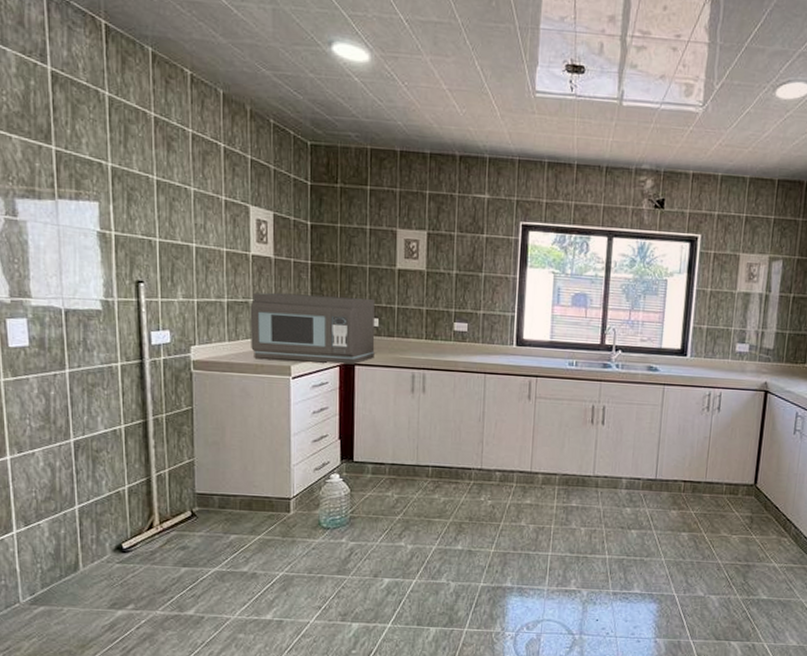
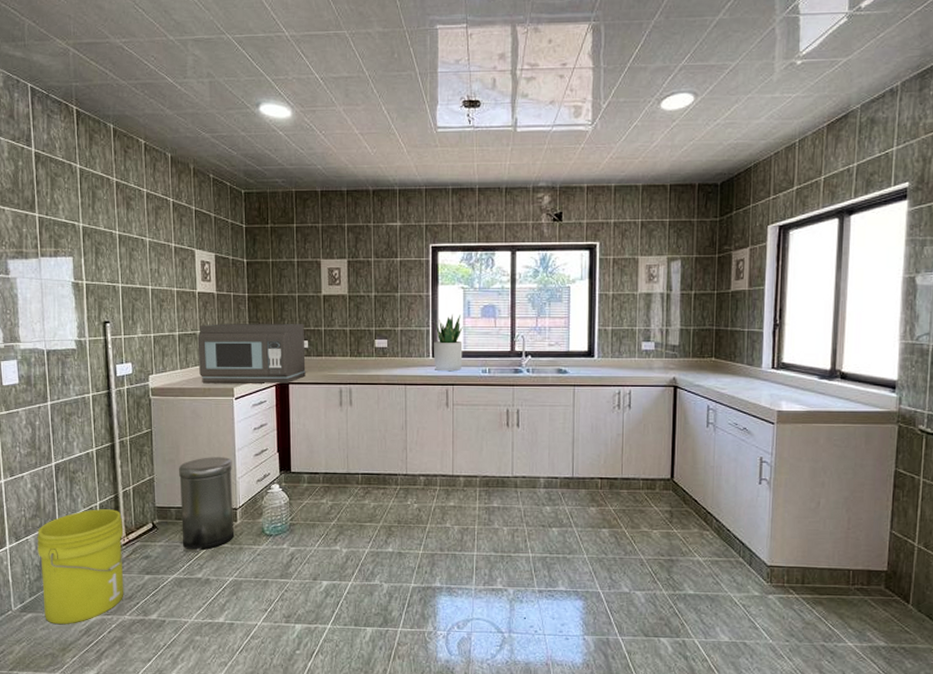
bucket: none [51,493,157,620] -> present [37,509,124,625]
pedal bin: none [224,441,287,544] -> present [179,457,235,552]
planter: none [517,300,551,363] -> present [434,313,463,372]

